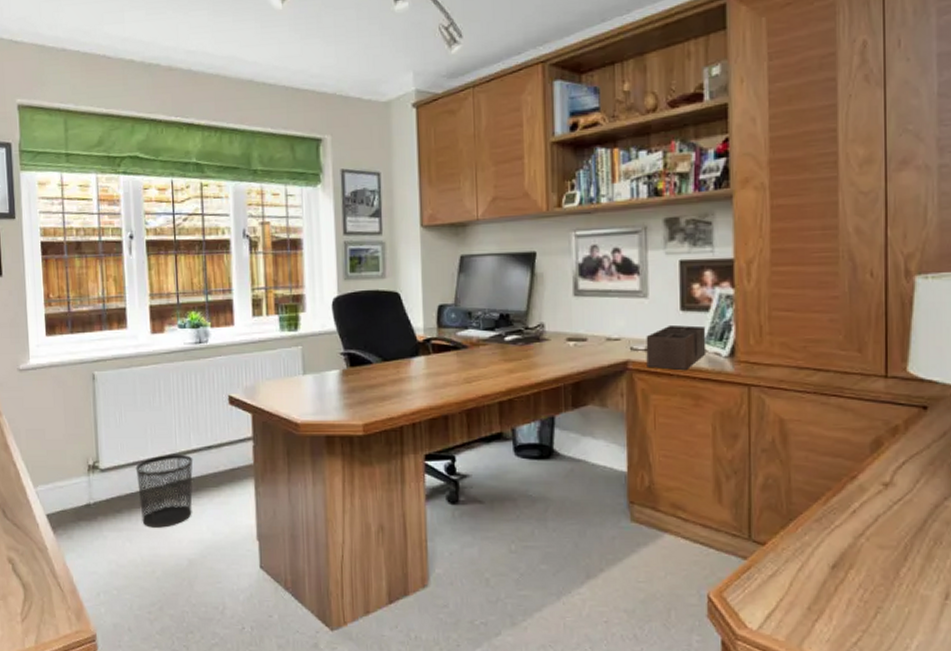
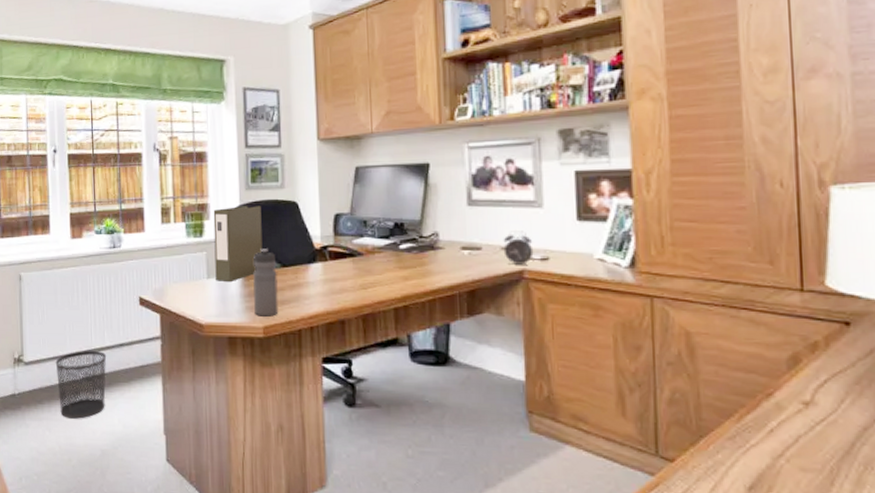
binder: none [309,296,362,379] -> present [213,206,263,283]
water bottle: none [352,342,379,414] -> present [253,249,279,317]
alarm clock: none [608,321,638,357] -> present [503,230,534,266]
desk organizer: present [646,325,707,371] -> none [541,235,605,281]

